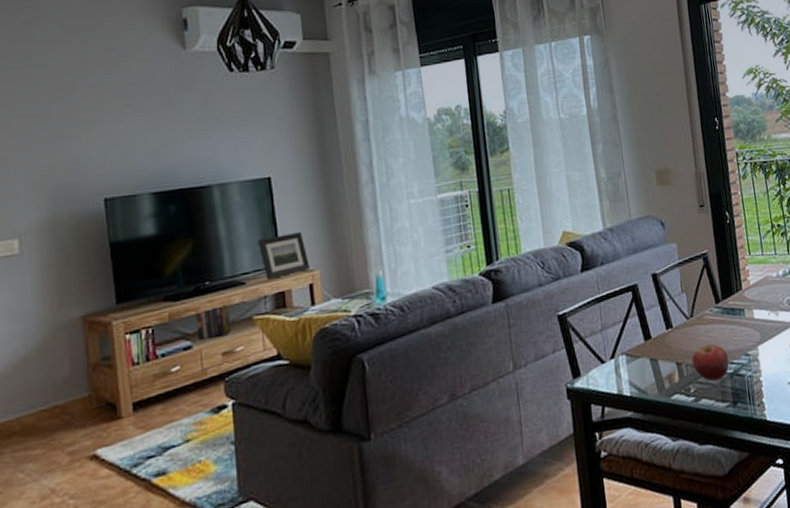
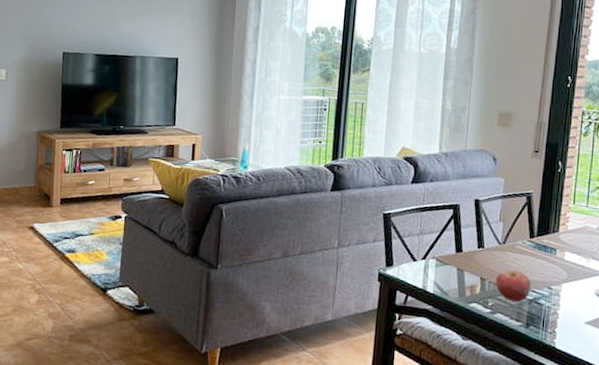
picture frame: present [259,231,310,280] -> none [161,103,196,134]

